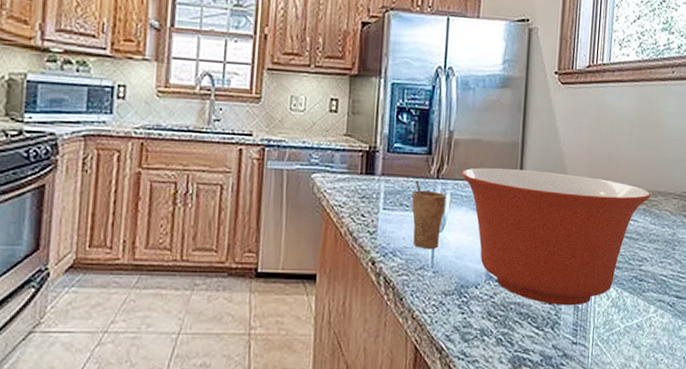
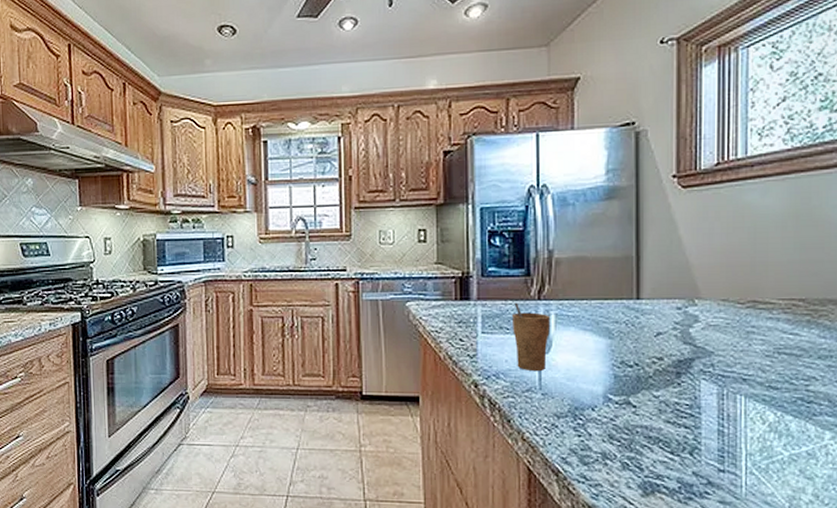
mixing bowl: present [460,168,651,306] -> none [565,285,817,430]

